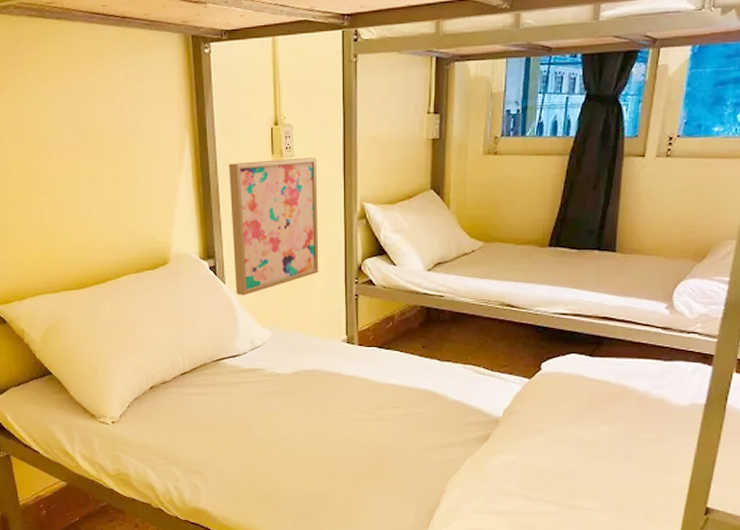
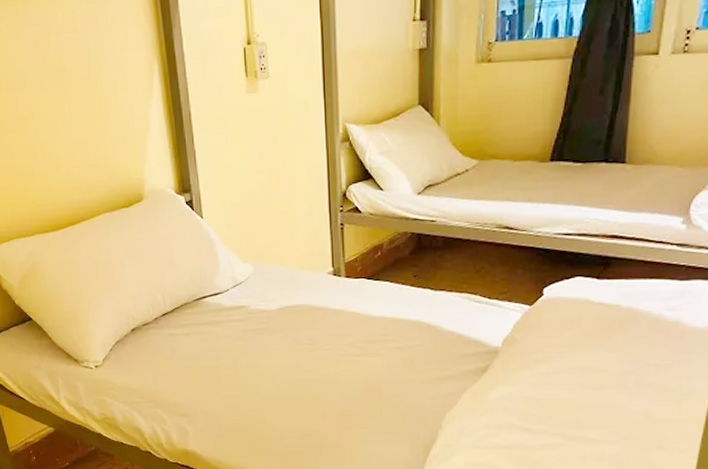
wall art: present [229,157,319,296] -> none [201,77,301,231]

